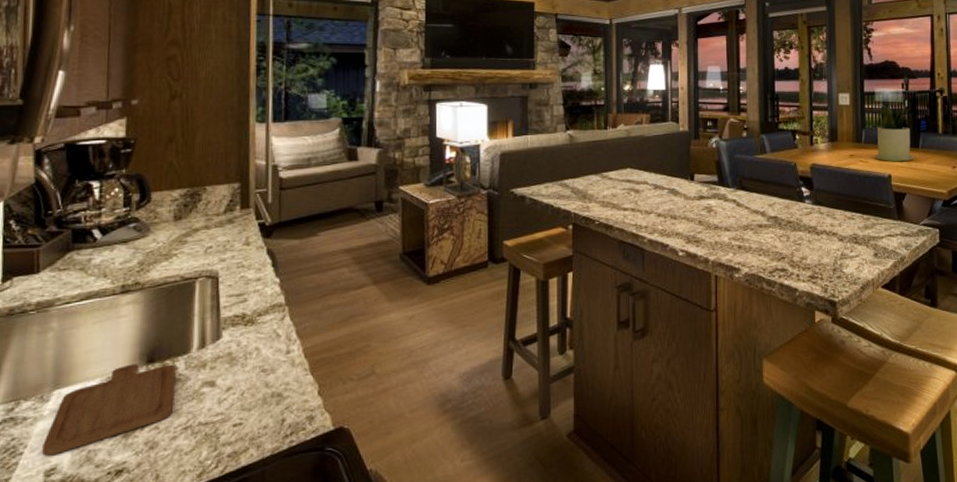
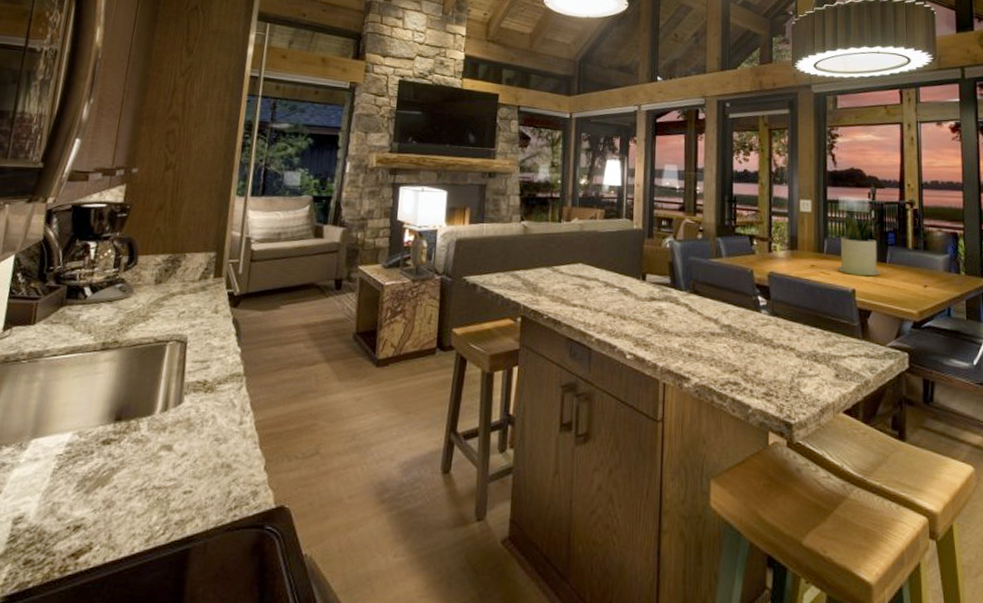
chopping board: present [42,363,176,456] -> none [14,420,140,504]

